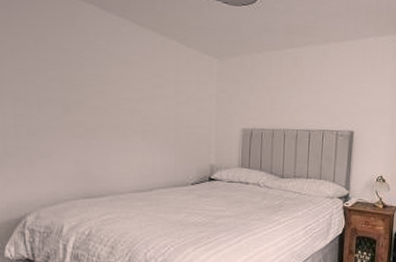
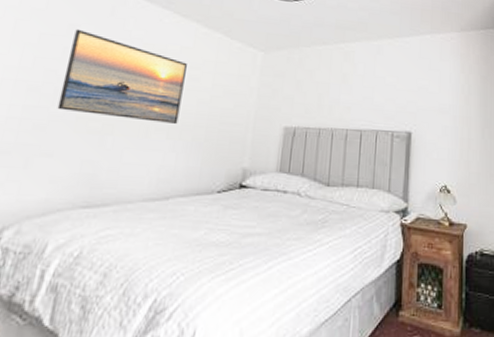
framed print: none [42,40,150,128] -> present [57,29,187,124]

